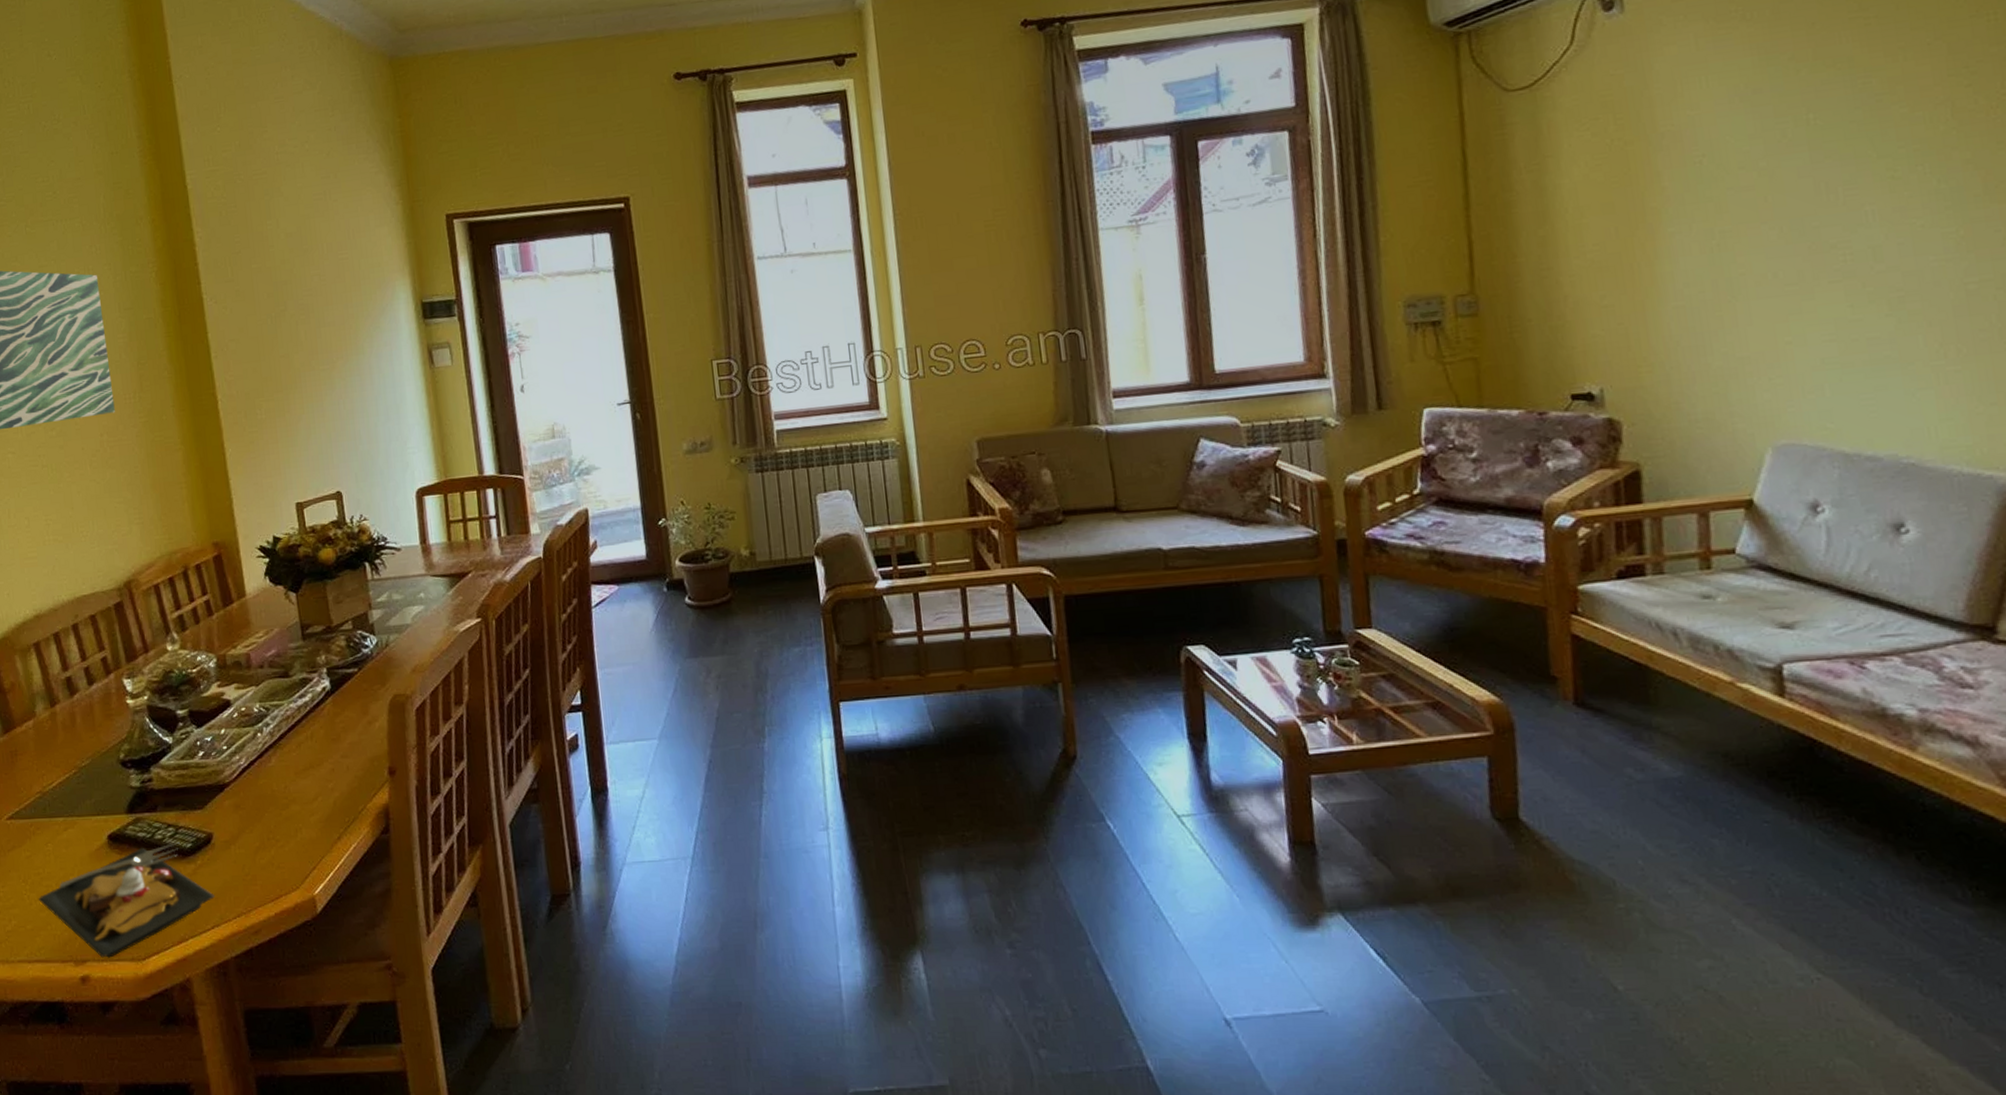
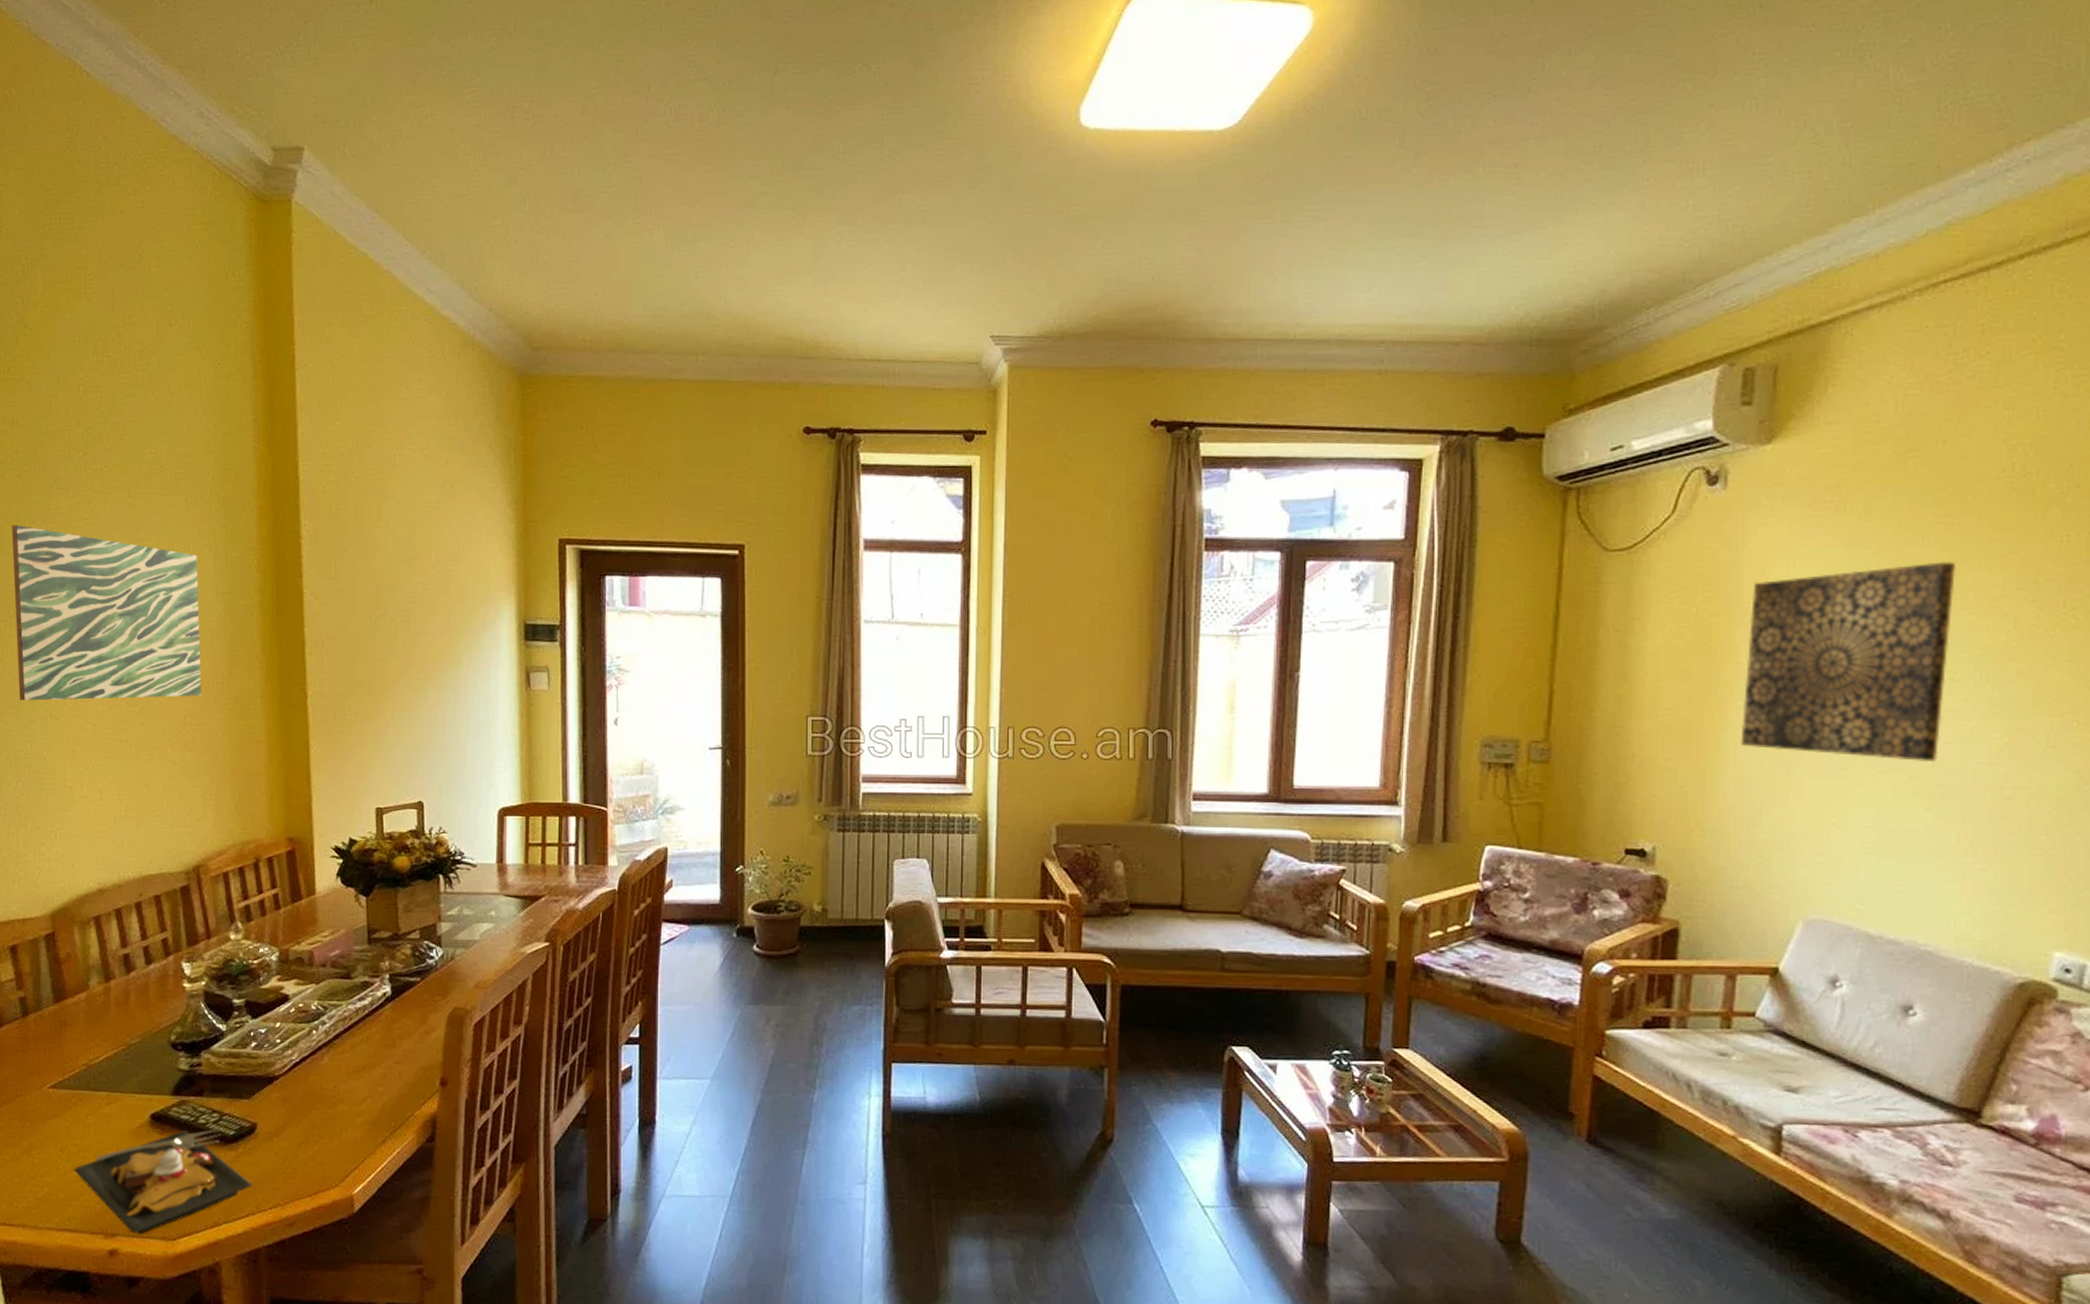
wall art: none [1667,56,1891,274] -> present [1740,561,1957,763]

